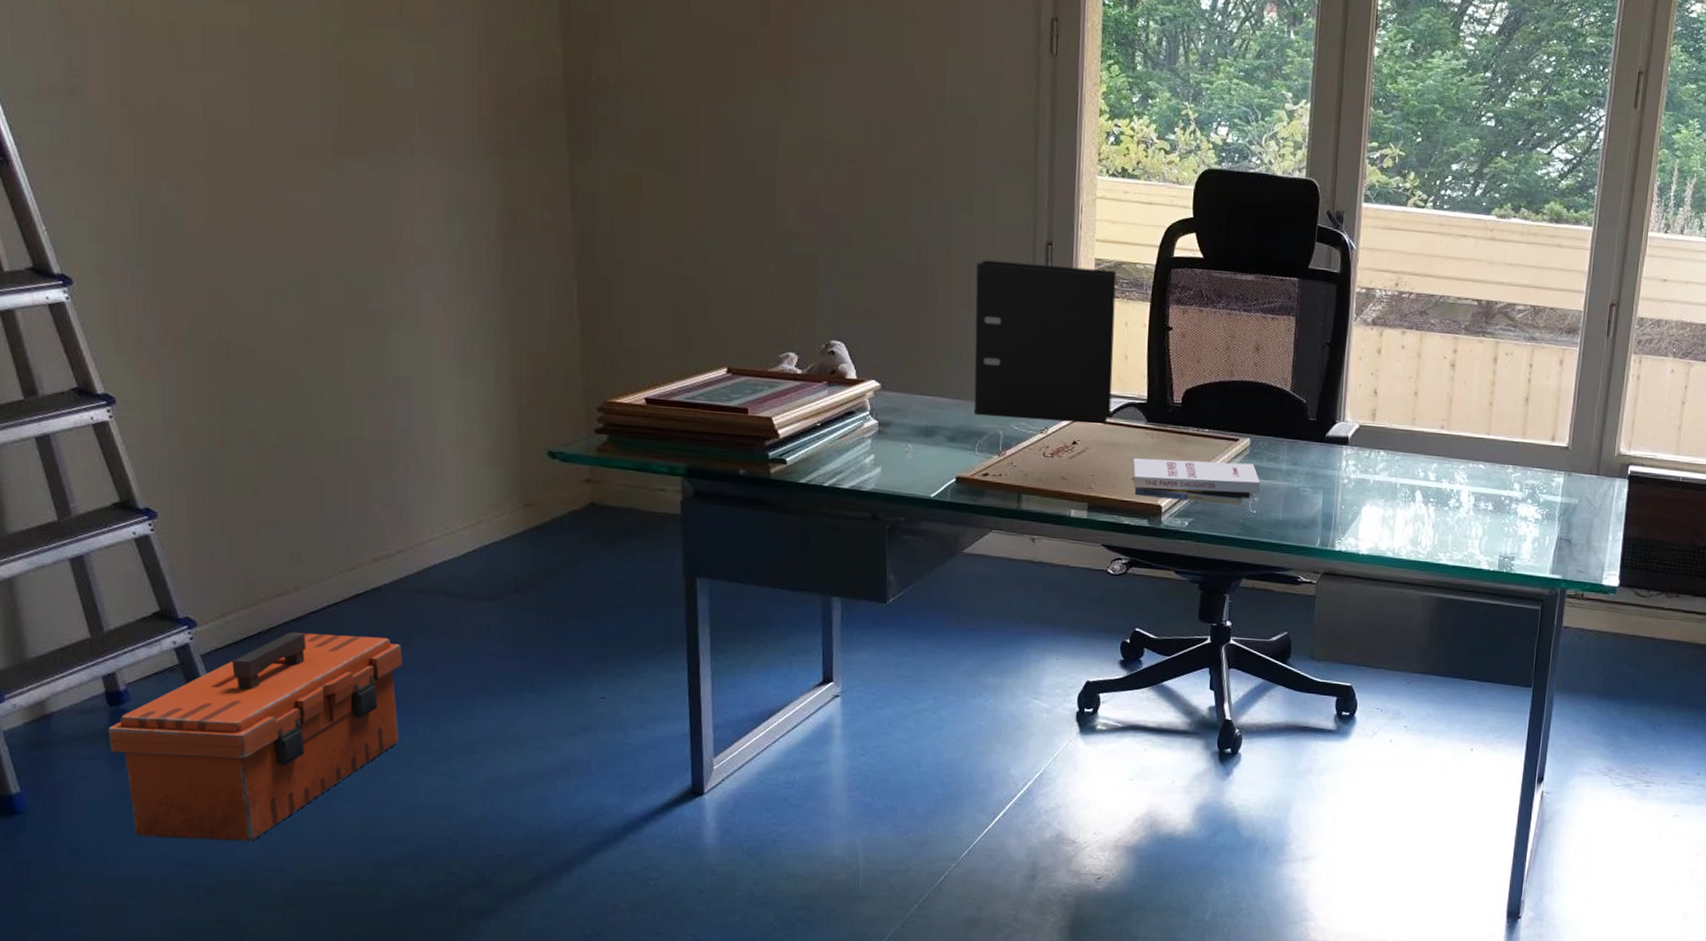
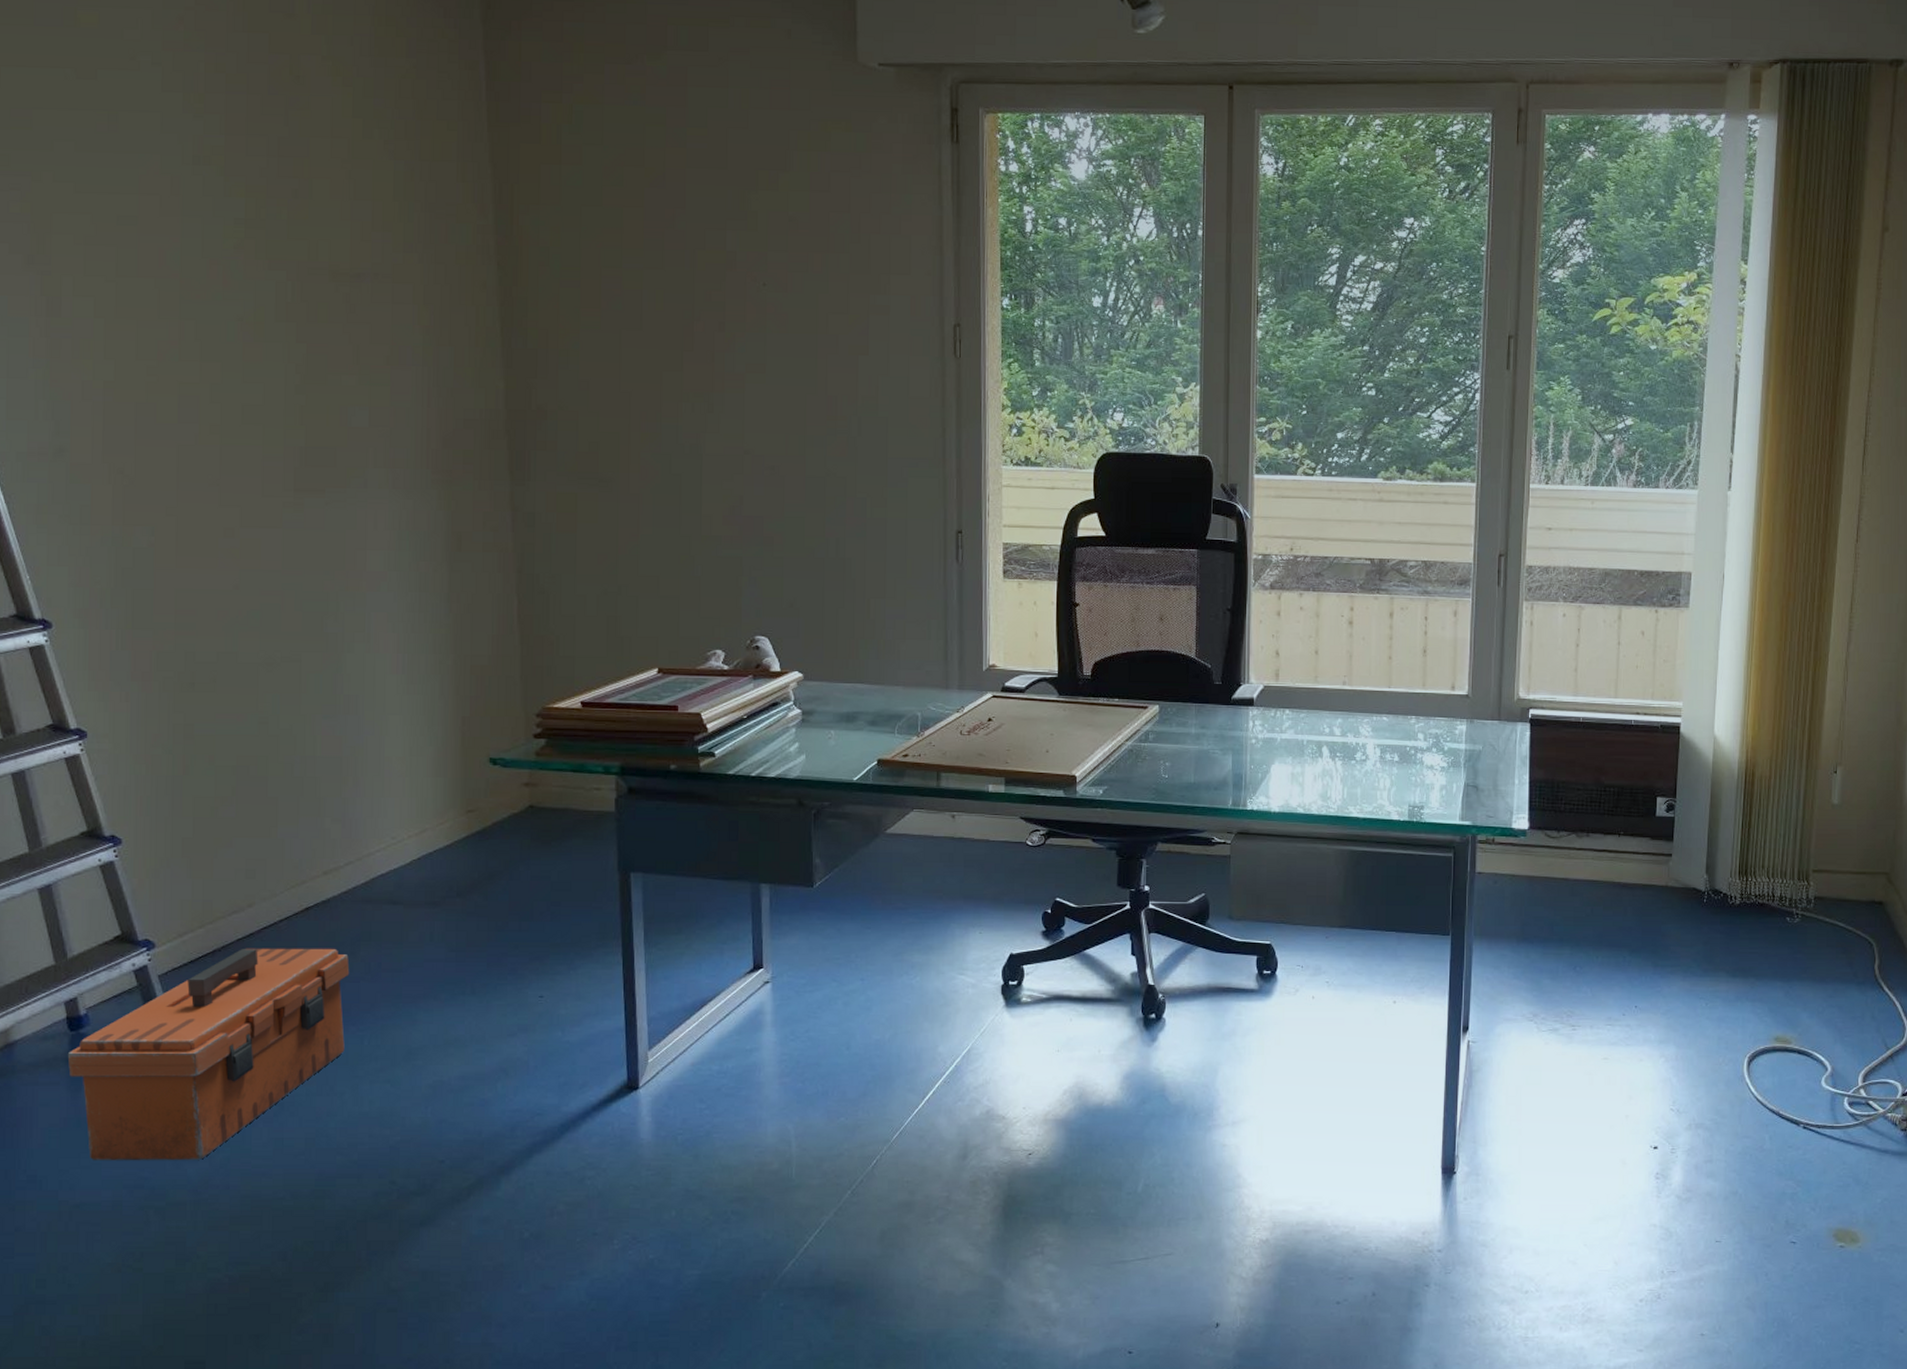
binder: present [974,260,1117,425] -> none [891,551,1024,700]
books: present [1132,458,1260,506] -> none [1047,729,1170,771]

